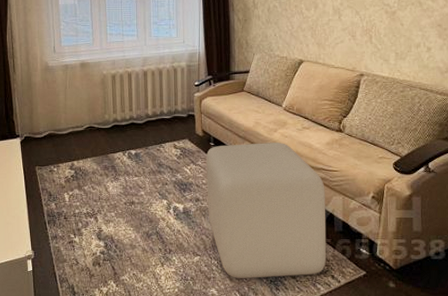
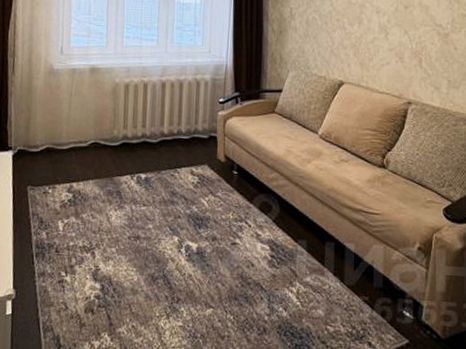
pouf: present [205,143,327,278] -> none [226,174,364,341]

